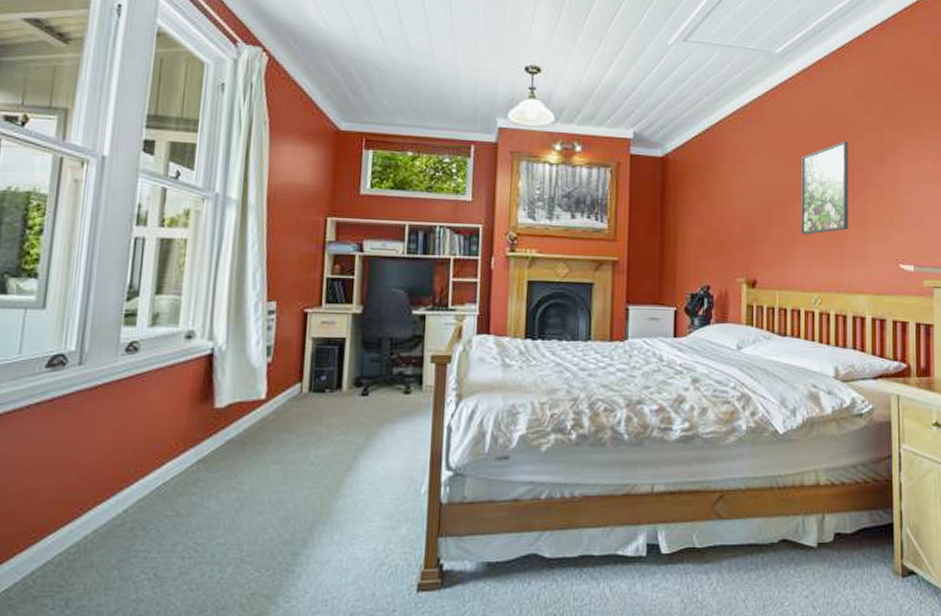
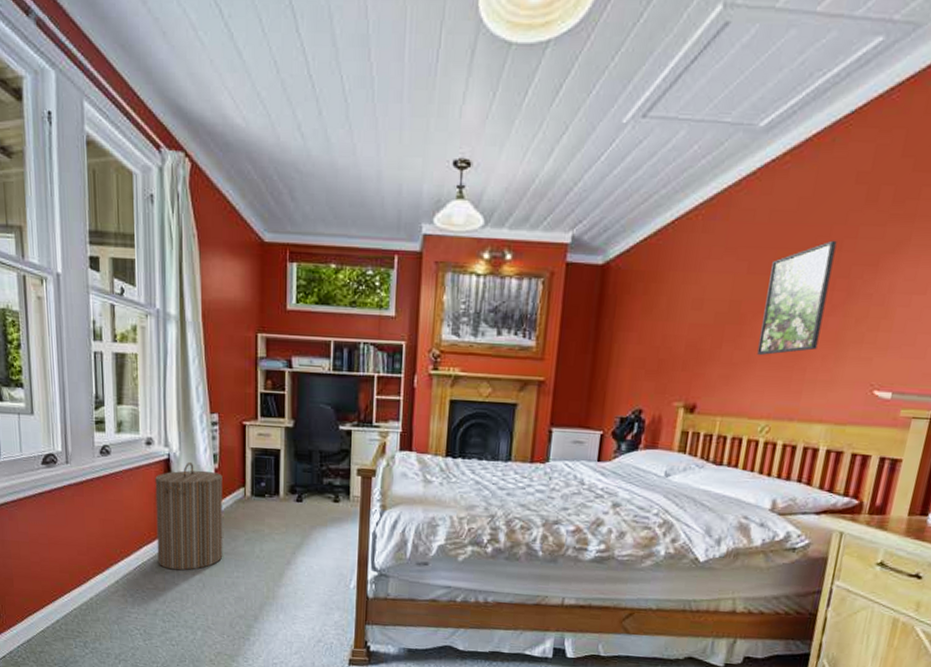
laundry hamper: none [183,356,276,489] -> present [155,461,223,571]

